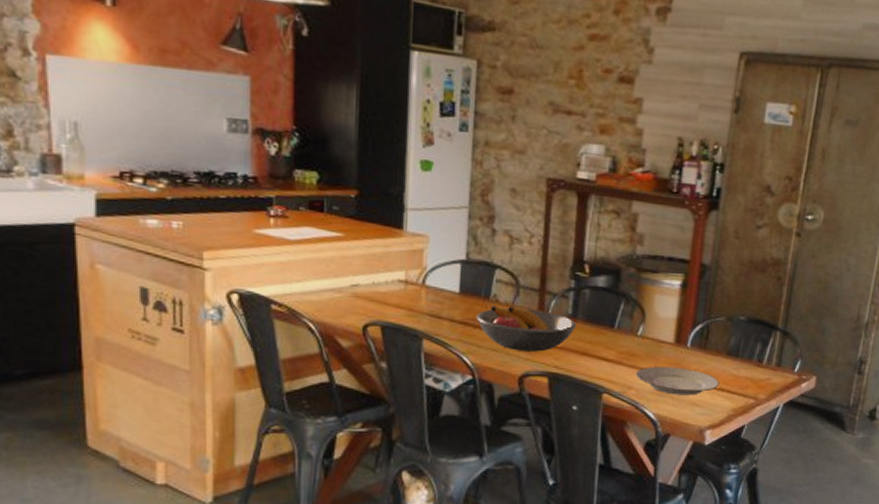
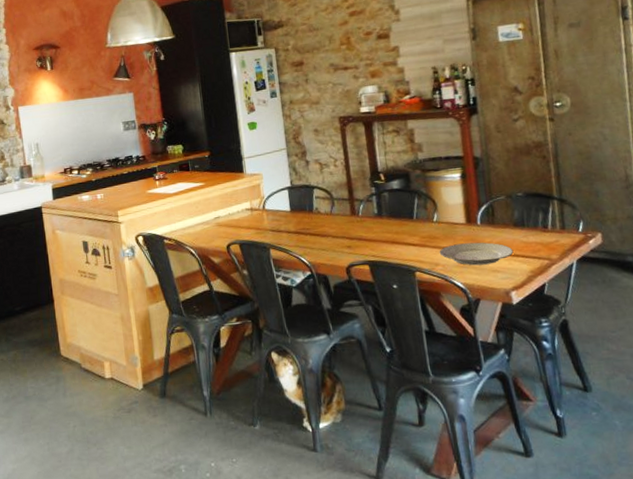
fruit bowl: present [476,306,577,352] -> none [305,214,384,248]

